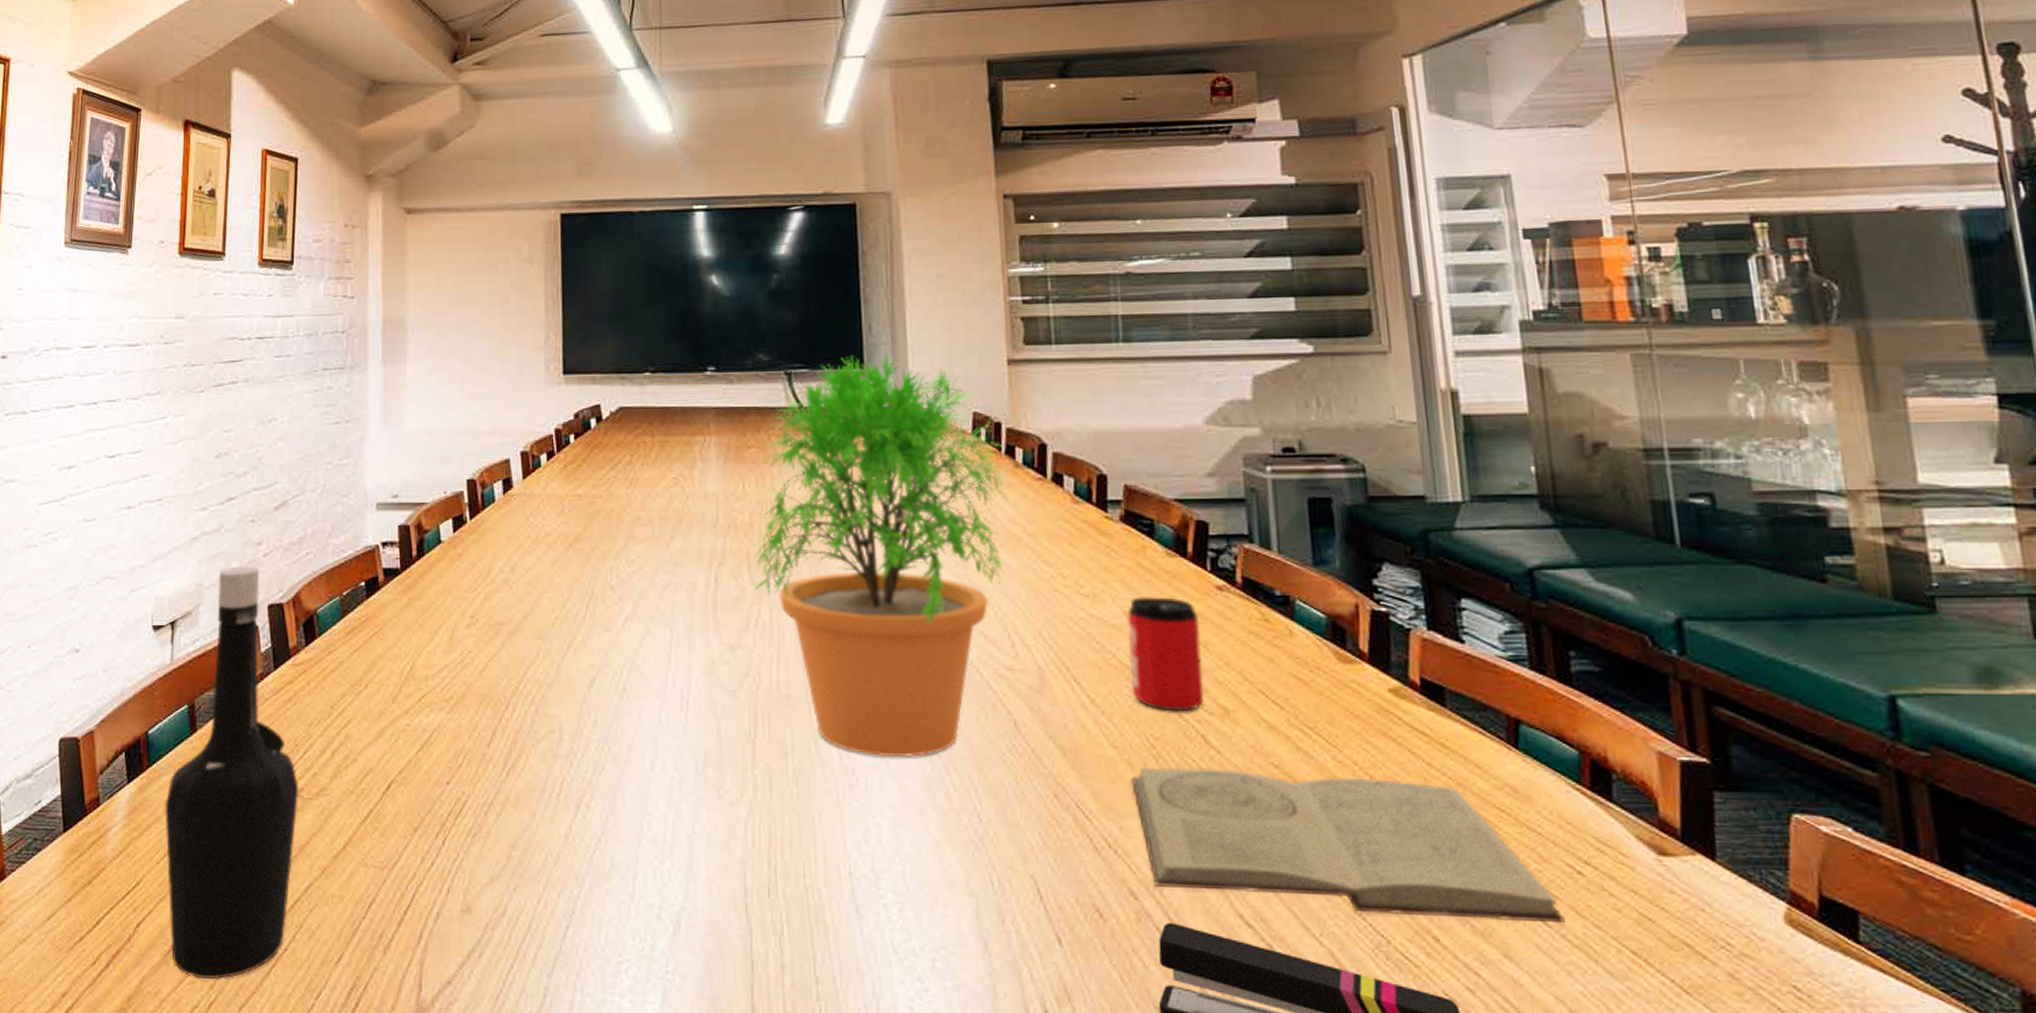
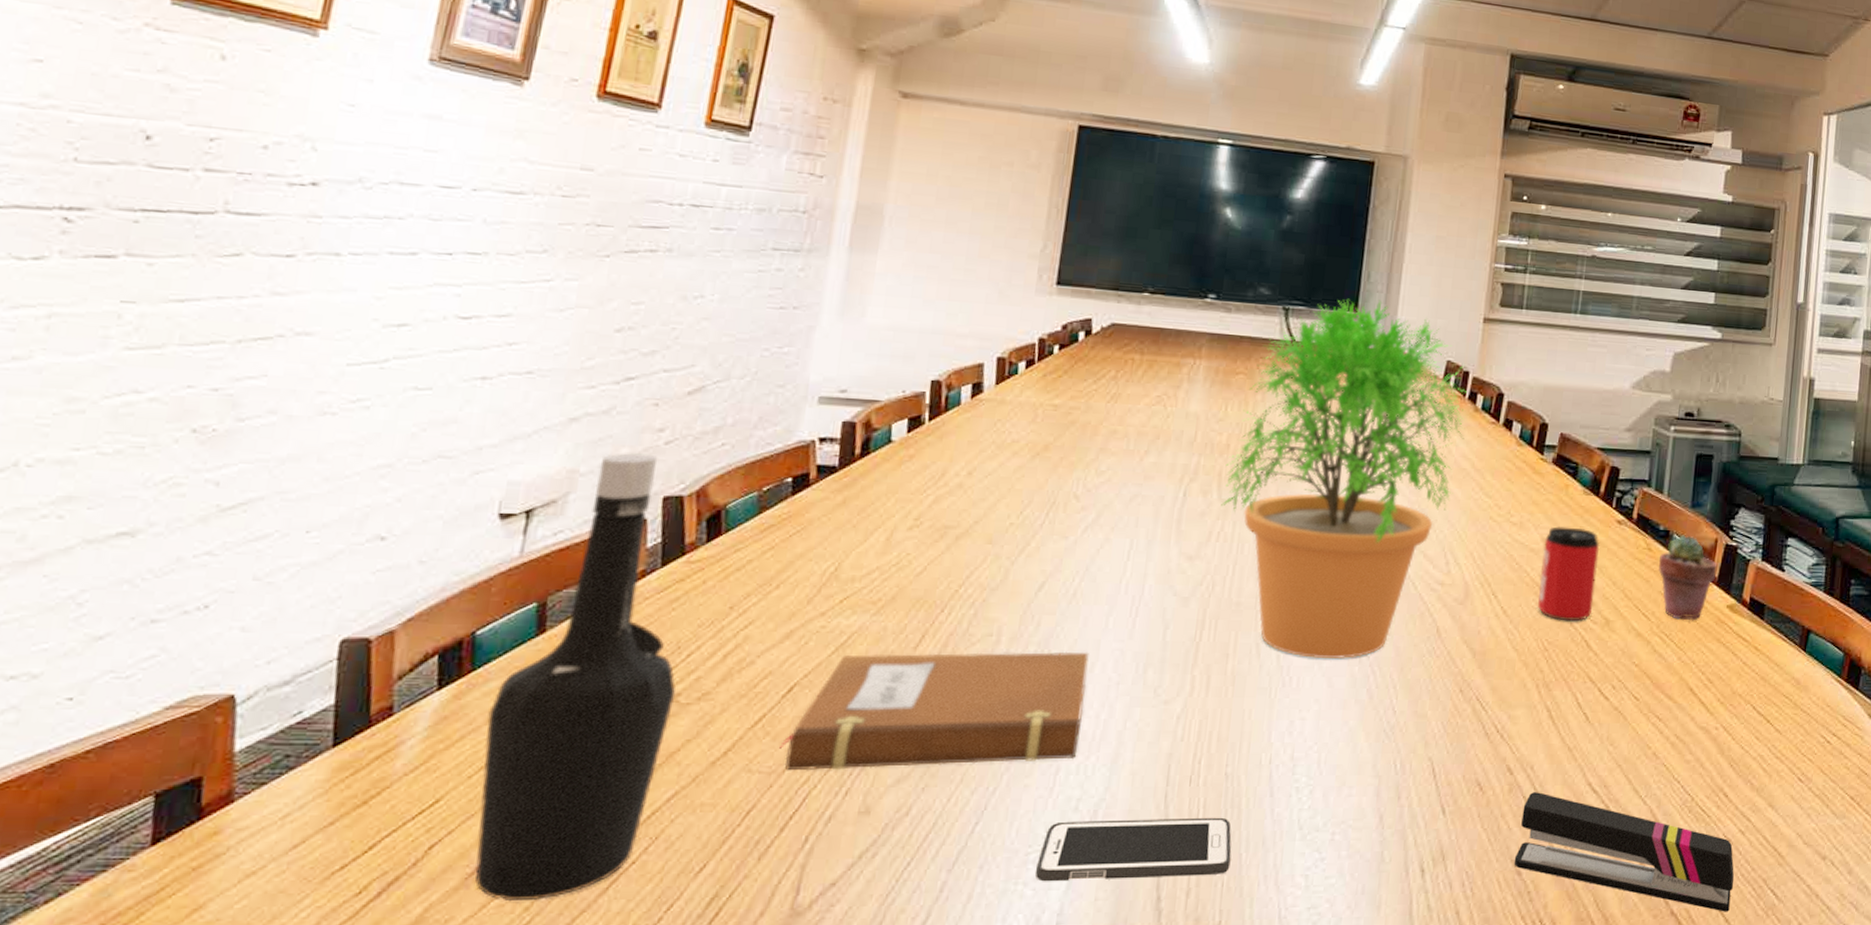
notebook: none [387,749,651,868] -> present [780,651,1089,771]
cell phone: none [630,930,825,1000] -> present [1036,817,1232,882]
book: present [1131,767,1565,923] -> none [1524,667,1813,780]
potted succulent: none [1282,600,1366,710] -> present [1659,535,1718,621]

